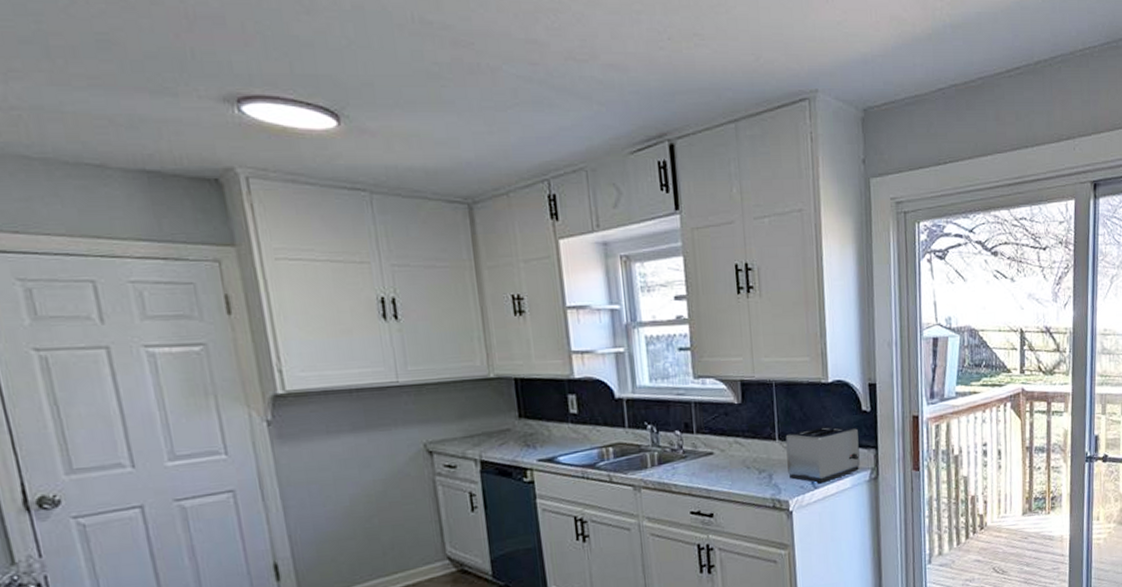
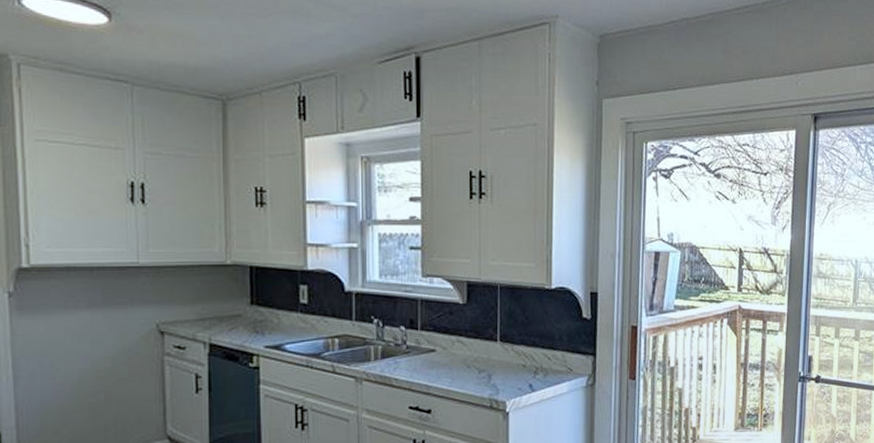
toaster: present [785,425,860,484] -> none [507,330,579,387]

